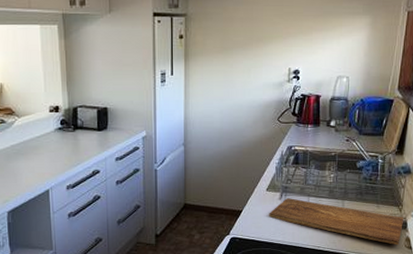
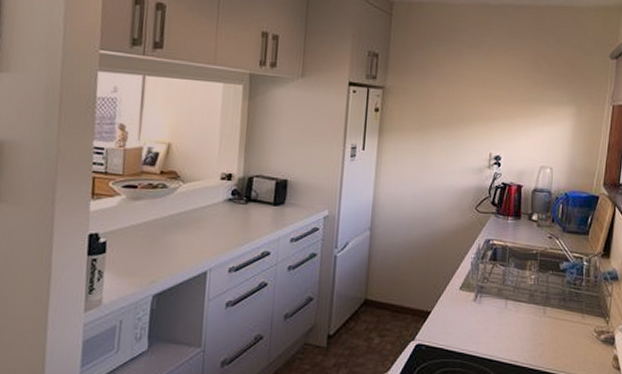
cutting board: present [269,198,403,246] -> none [461,300,611,365]

